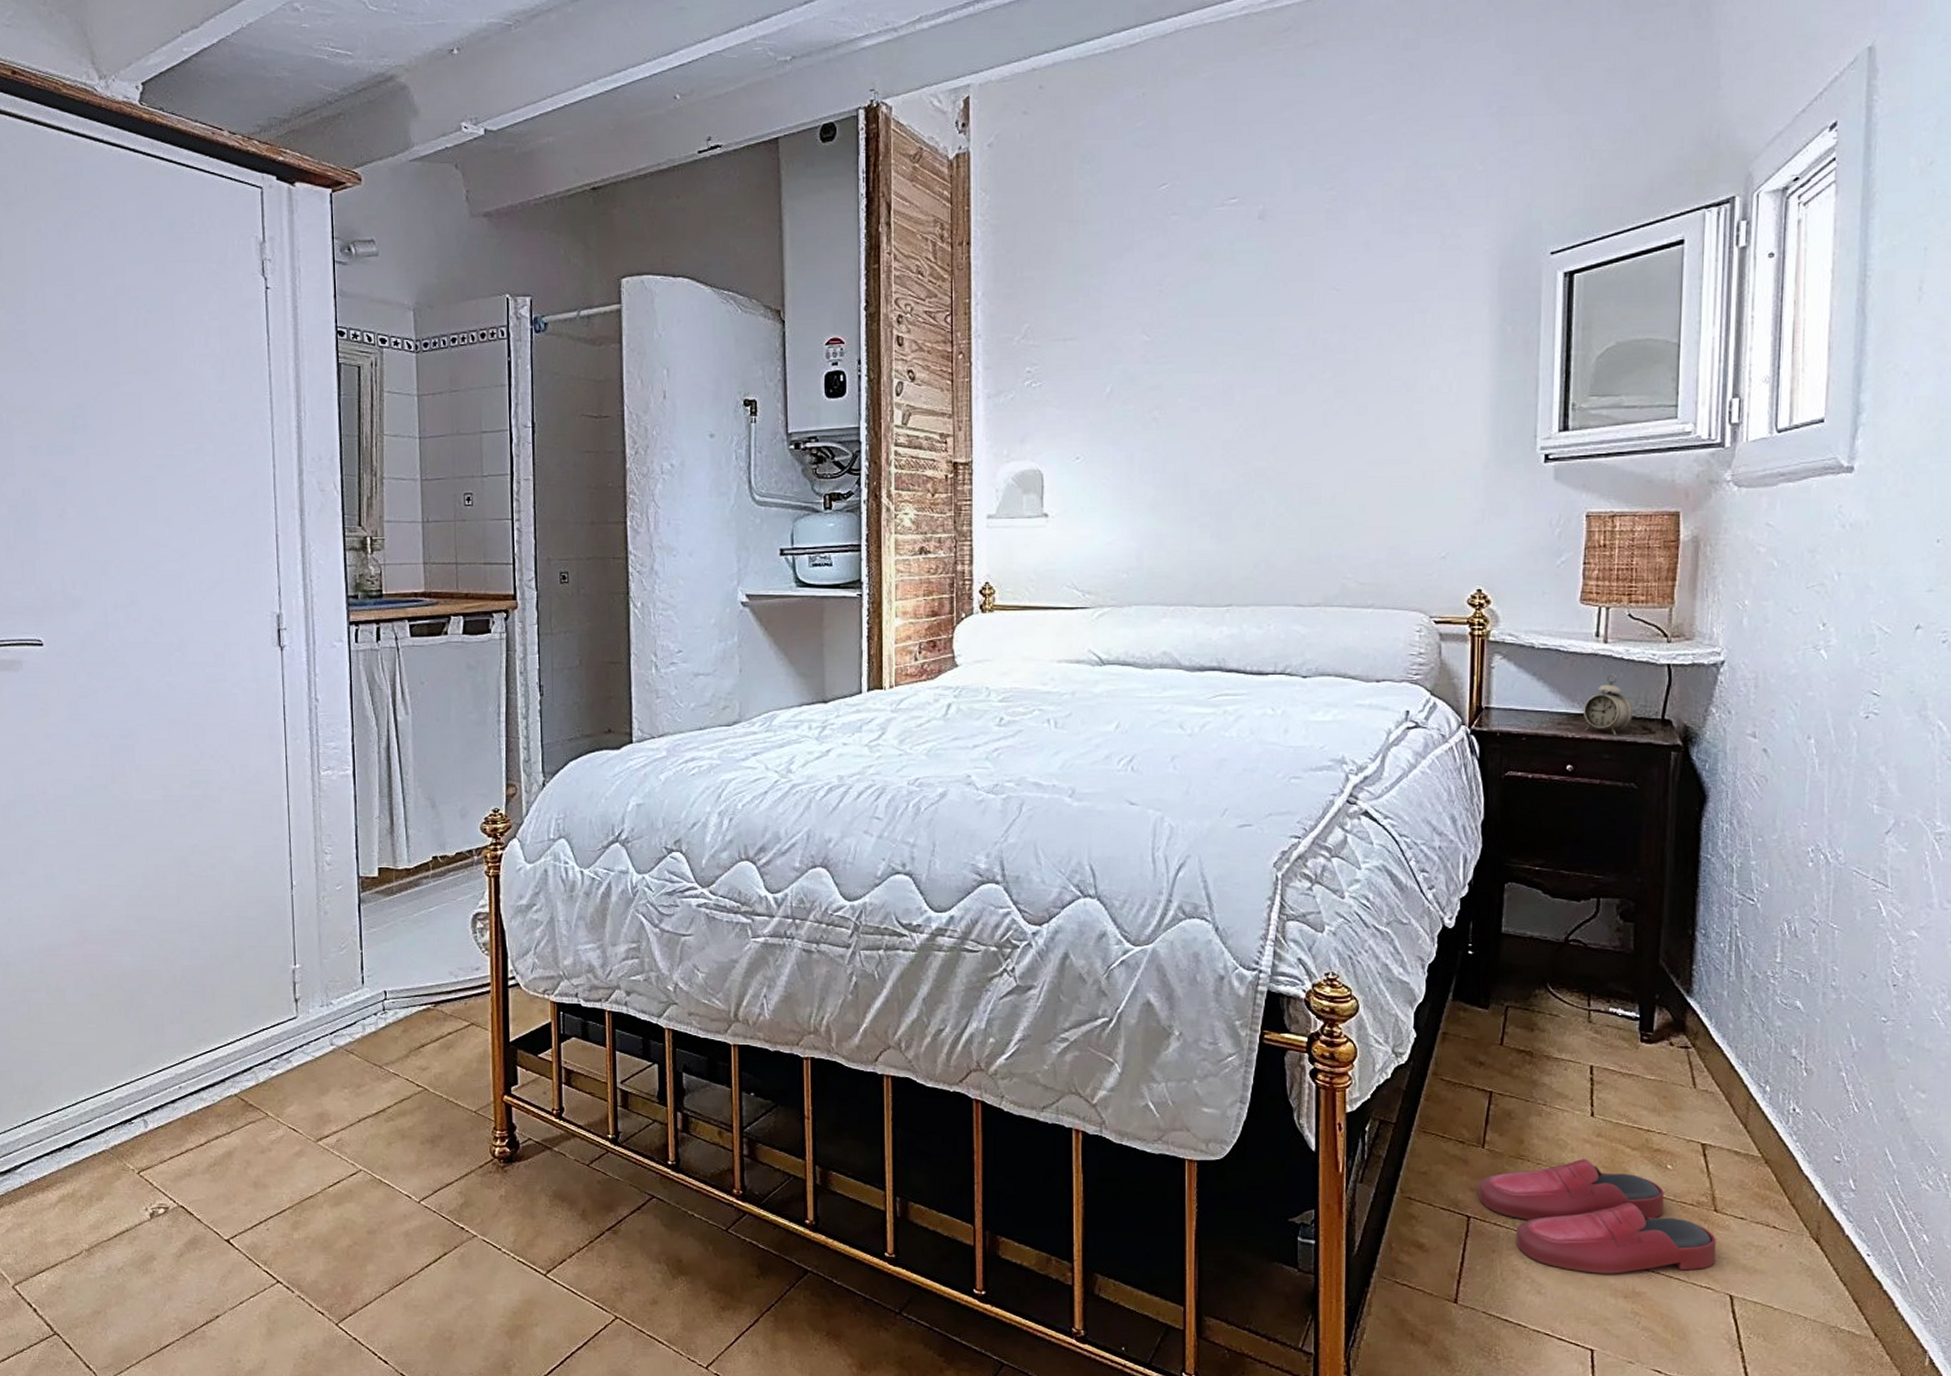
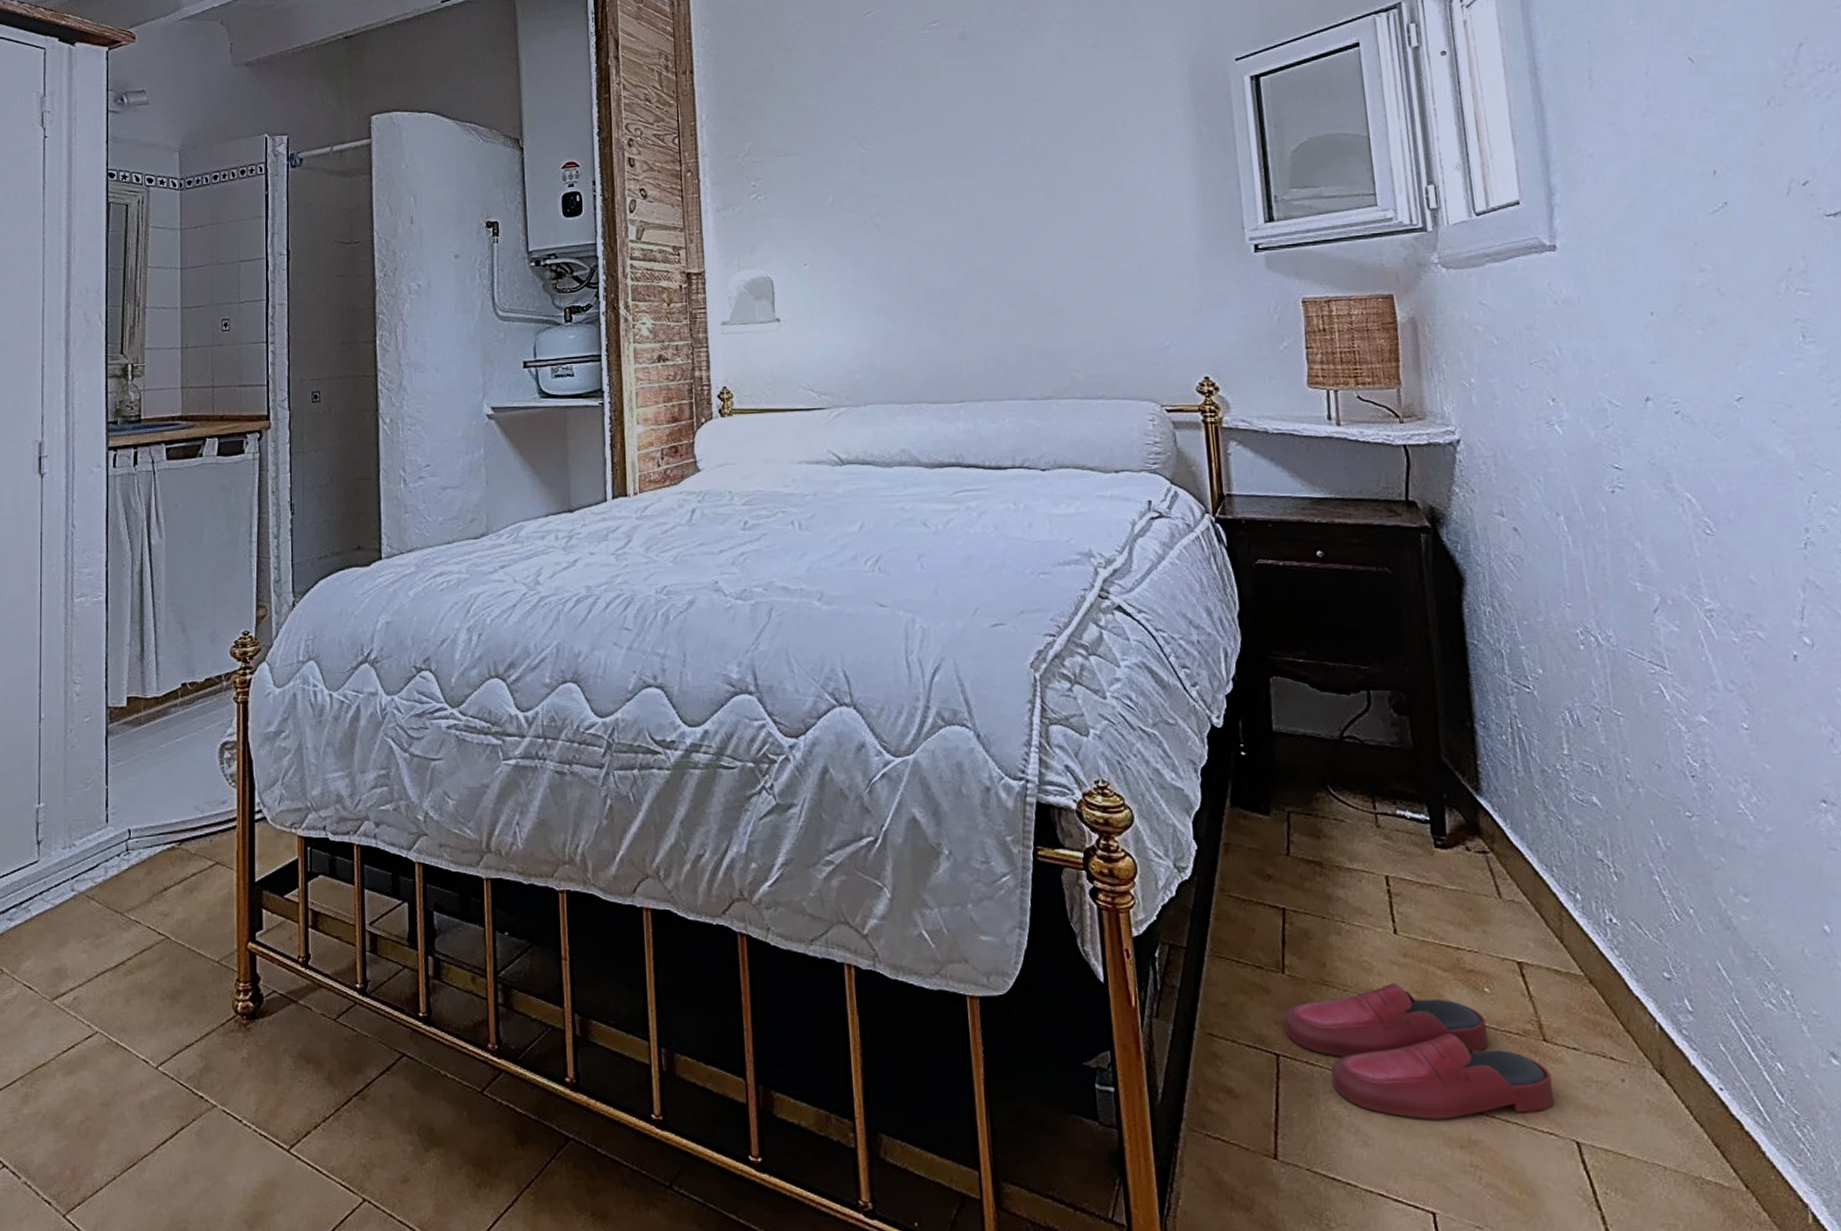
alarm clock: present [1584,673,1633,736] -> none [1326,456,1377,520]

